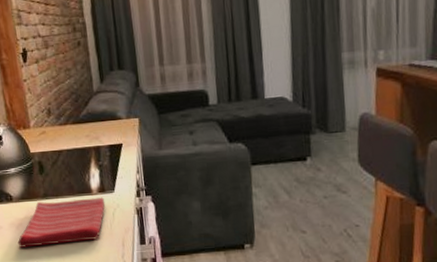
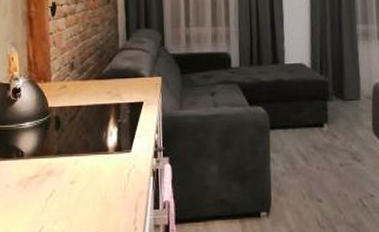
dish towel: present [17,197,105,248] -> none [23,157,121,209]

